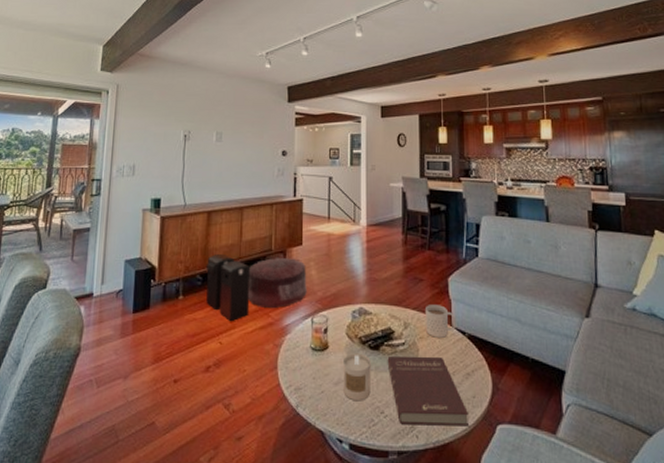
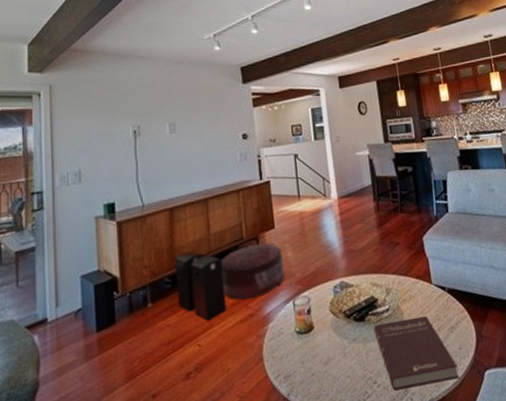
candle: present [342,353,371,401] -> none [329,327,362,378]
mug: present [424,305,456,338] -> none [404,265,436,298]

